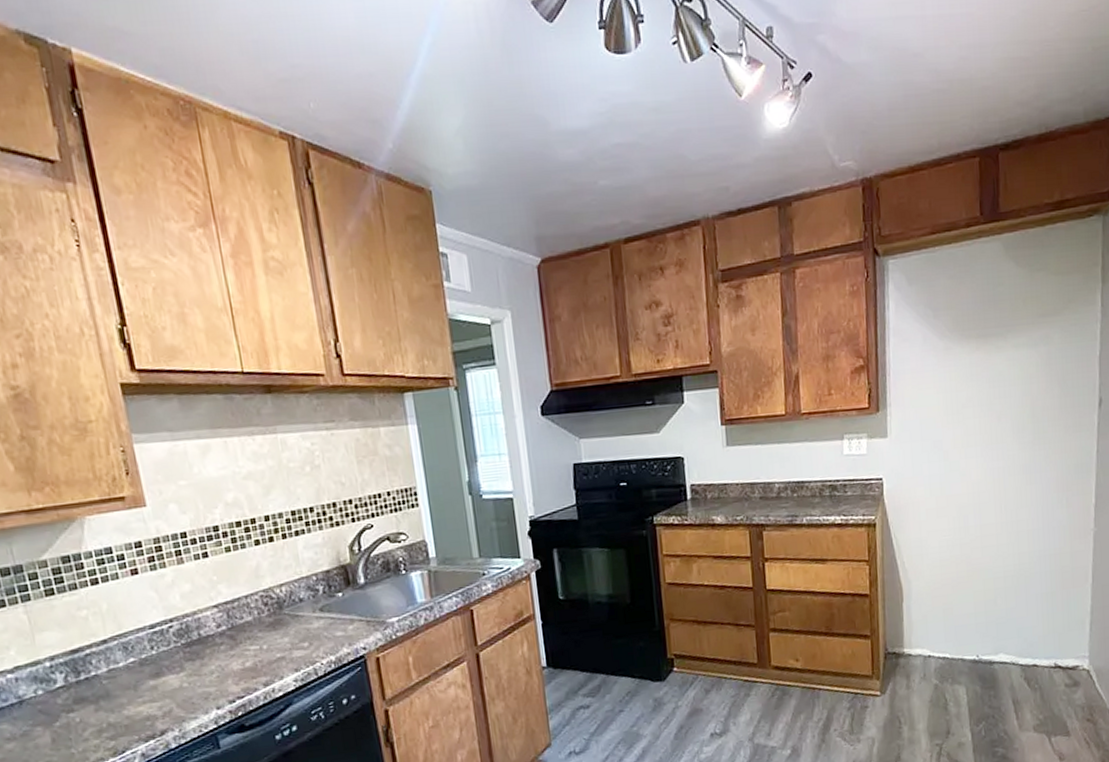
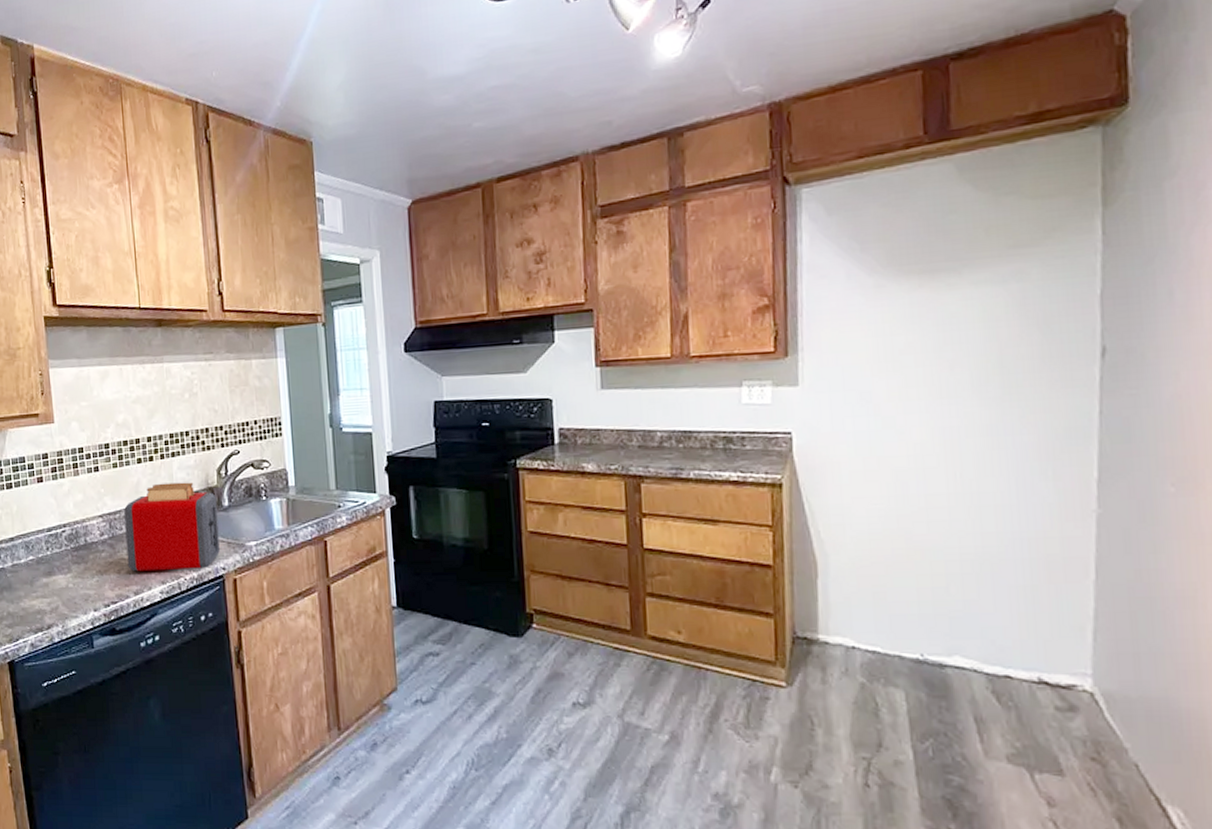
toaster: none [243,561,359,662] -> present [124,482,220,572]

